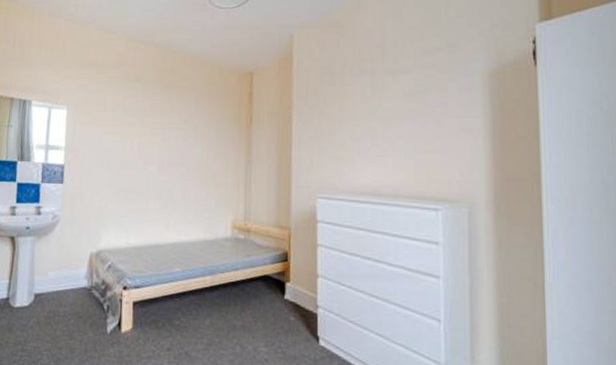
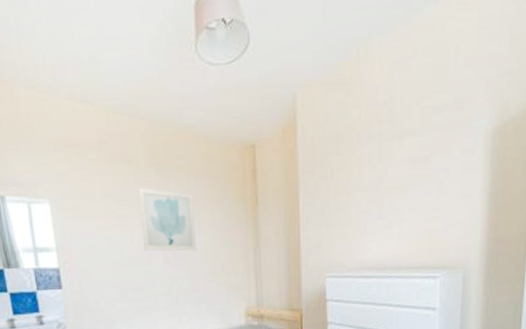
wall art: none [142,101,192,161] -> present [139,187,197,251]

